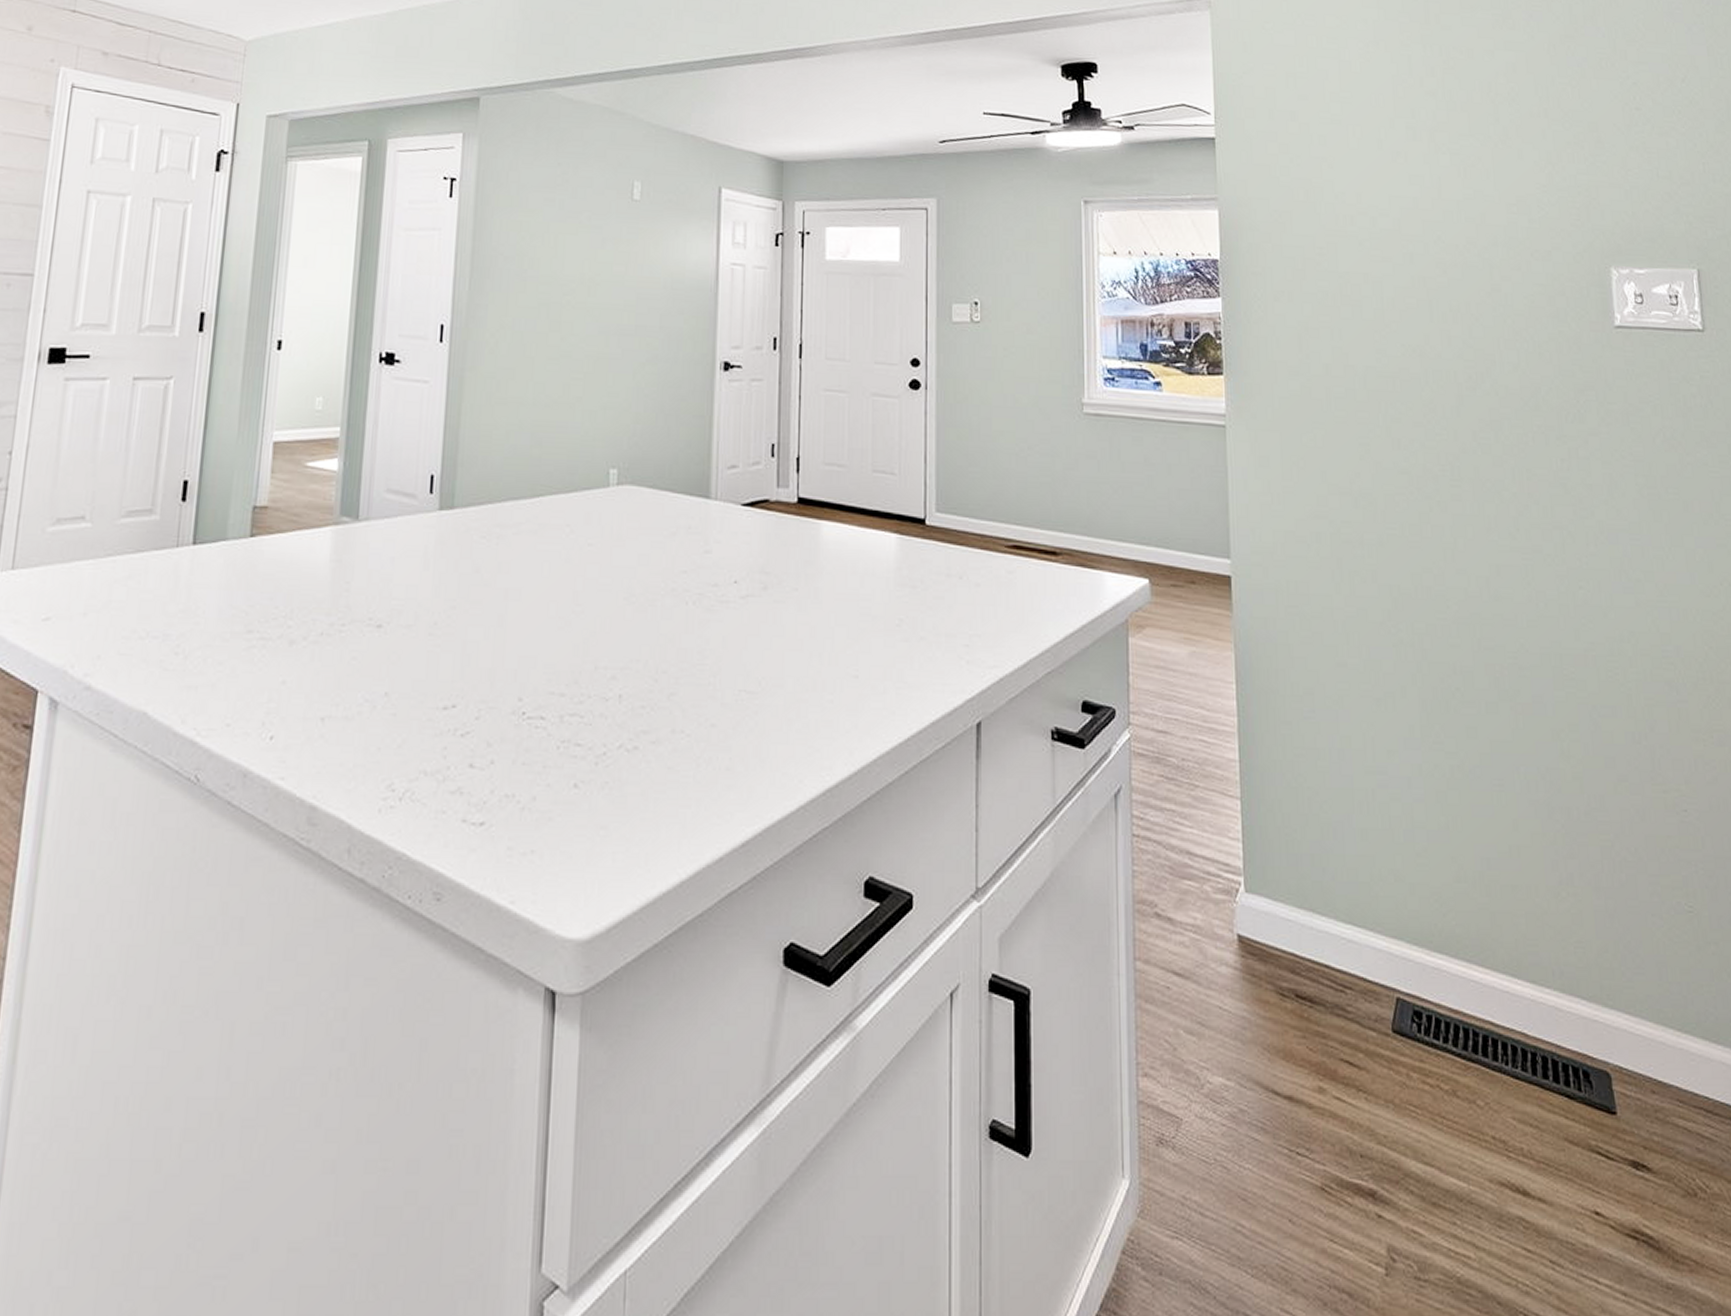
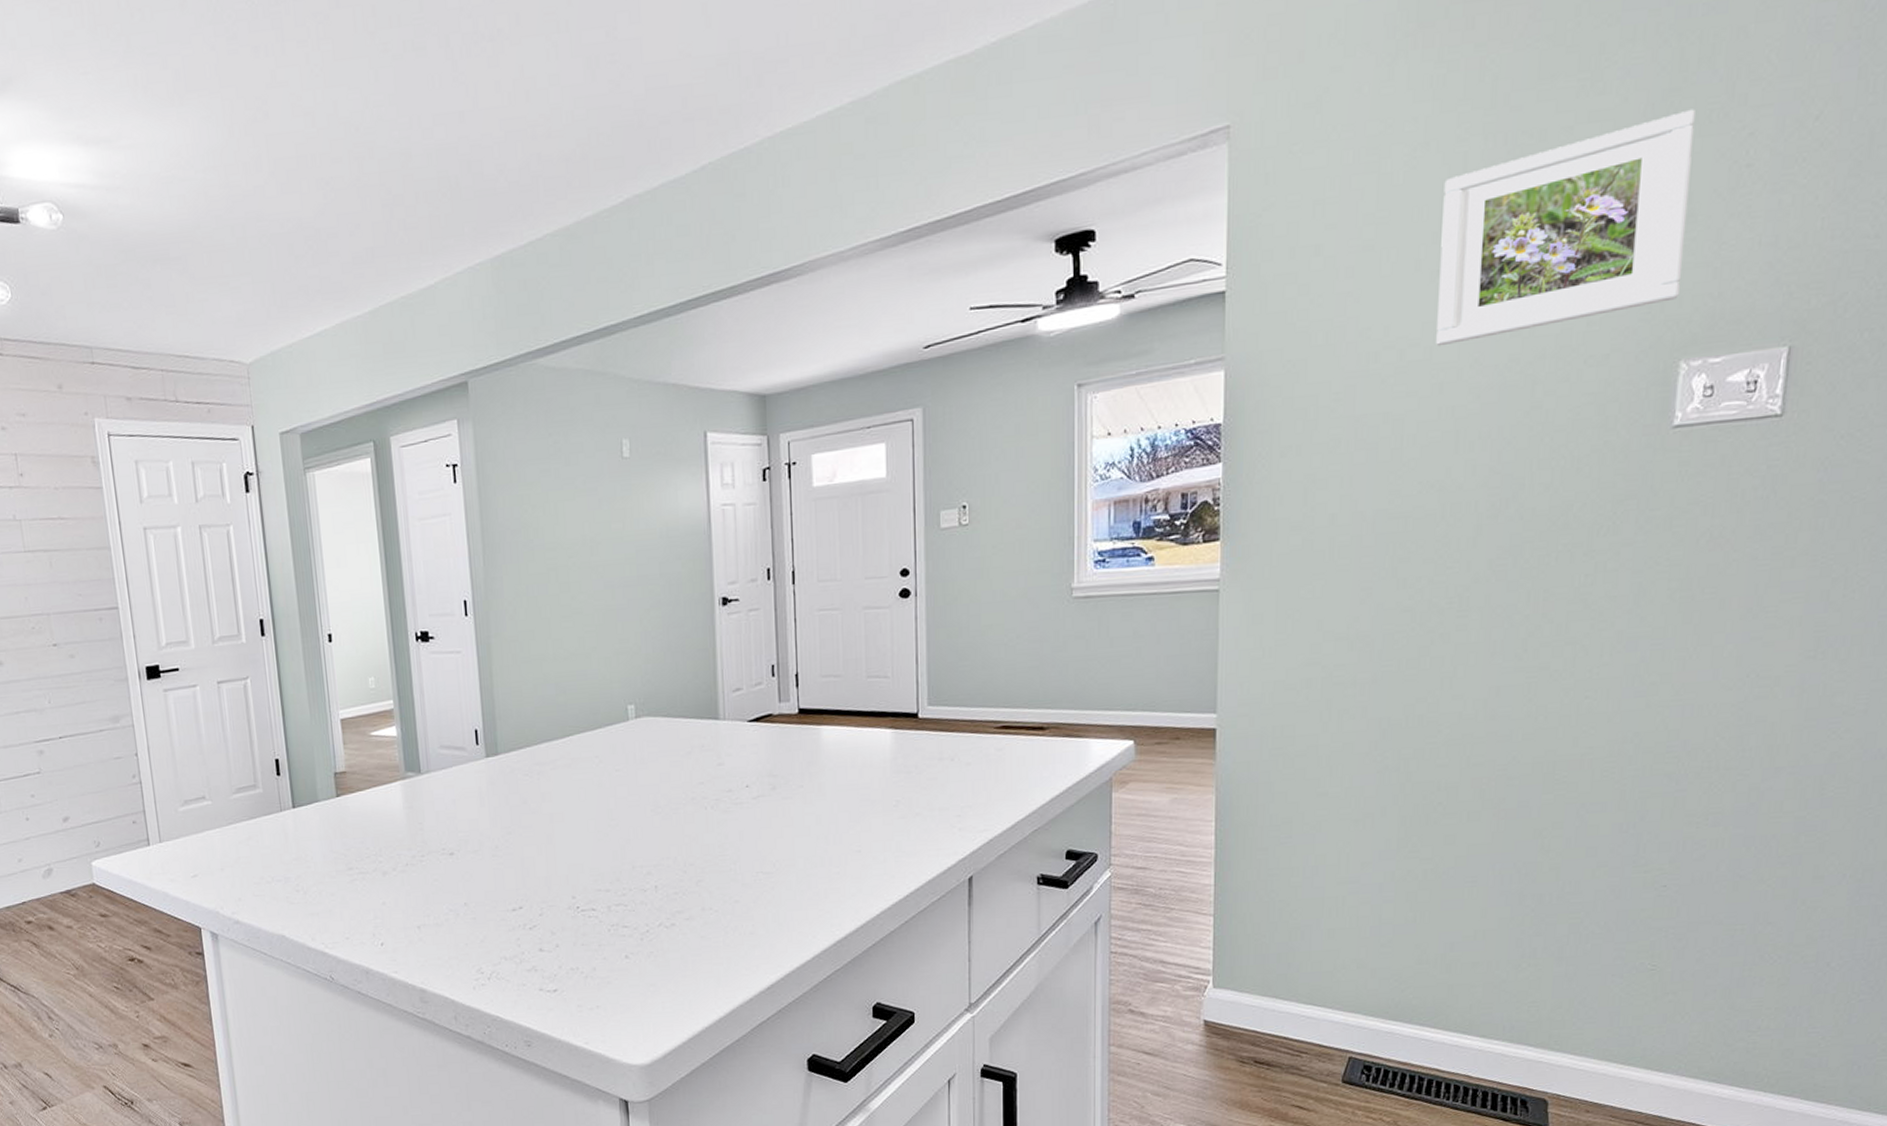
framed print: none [1394,54,1600,220] -> present [1436,109,1695,347]

